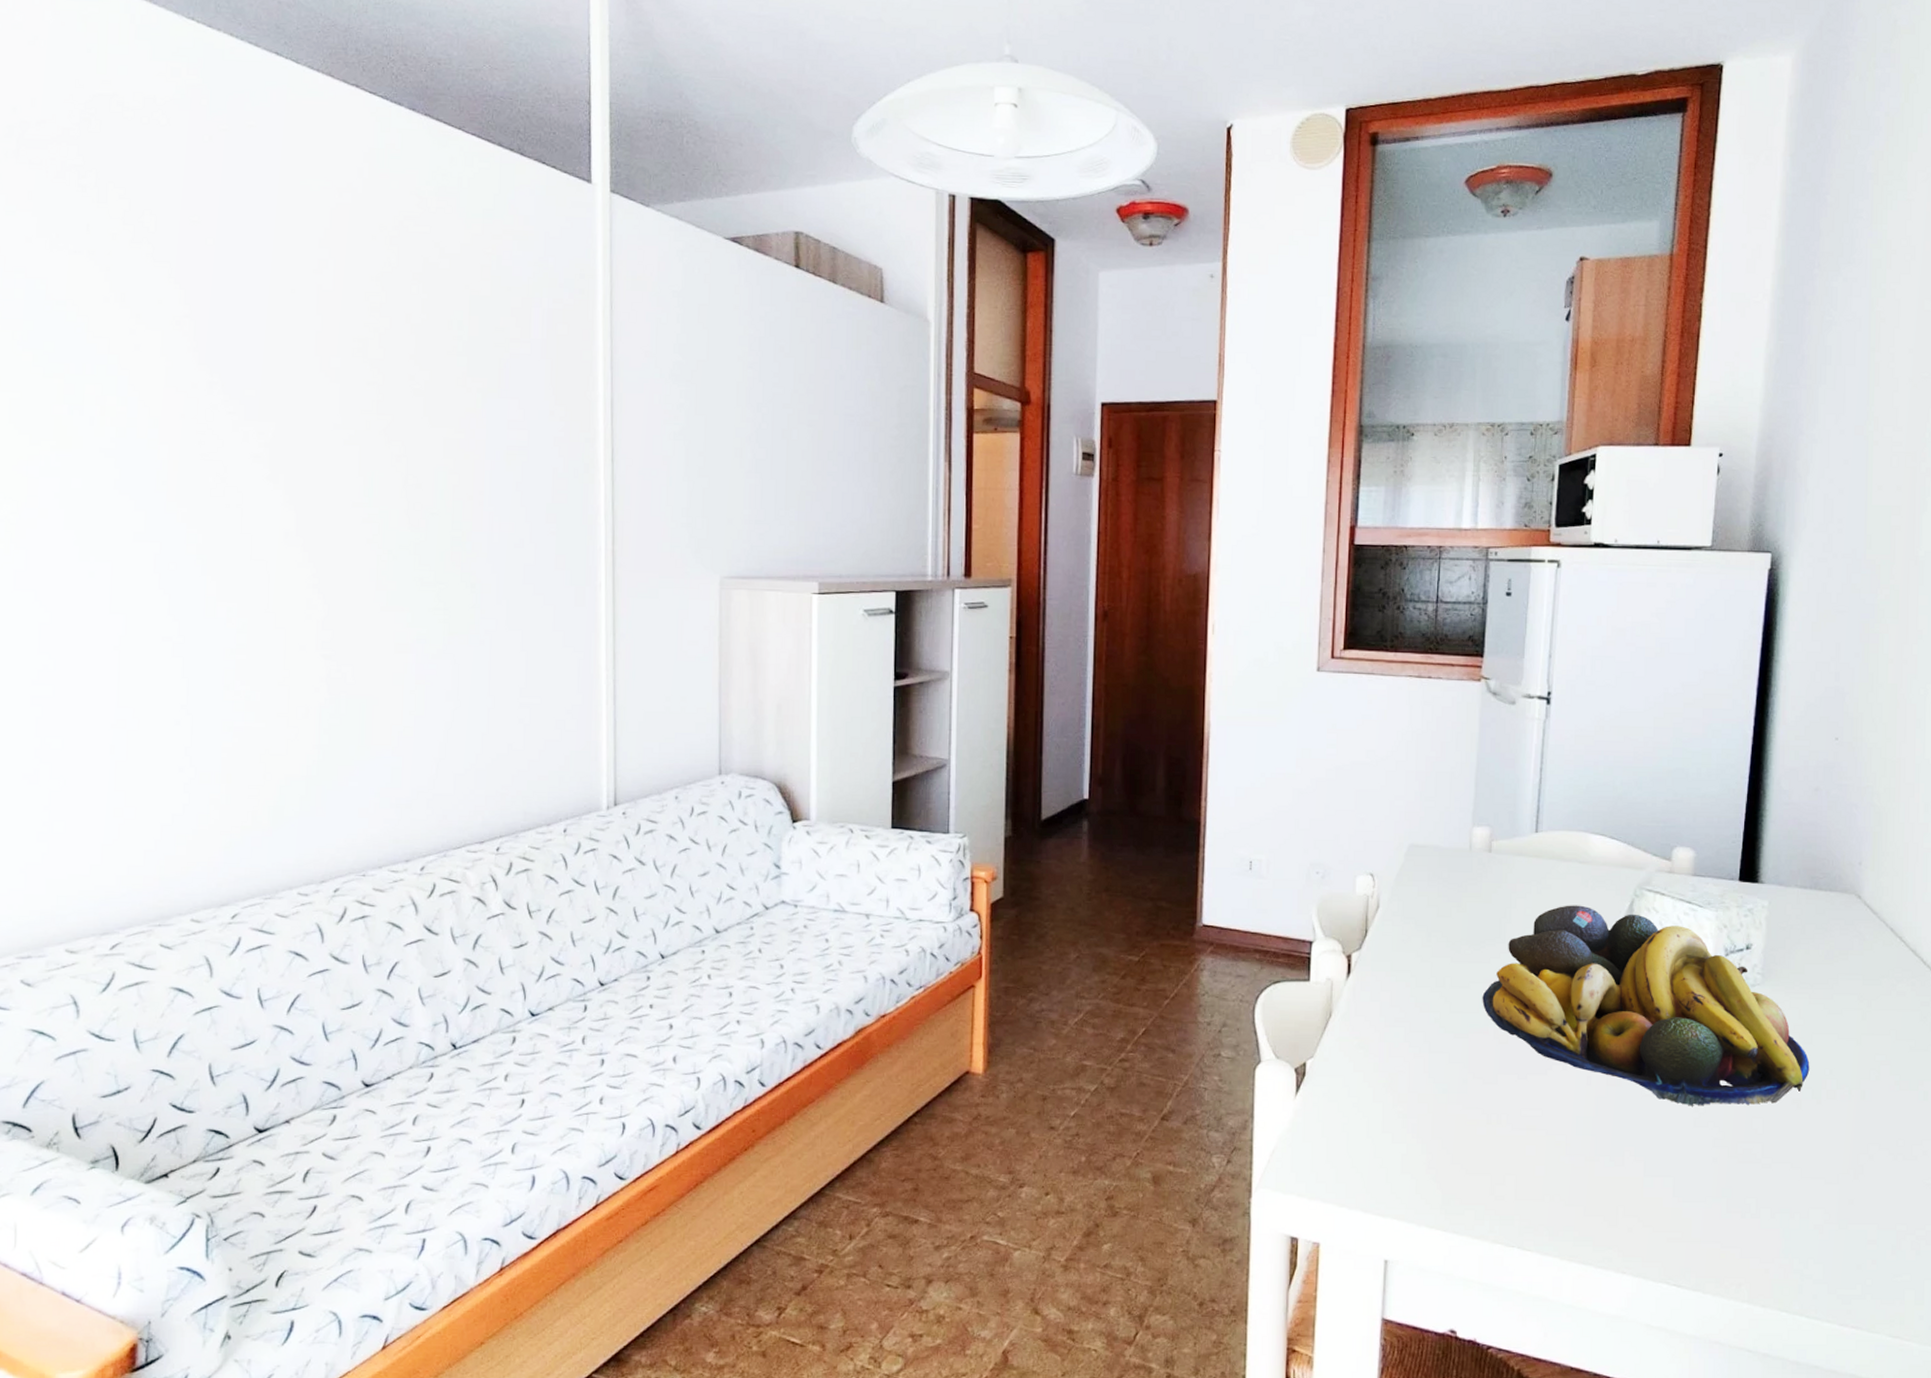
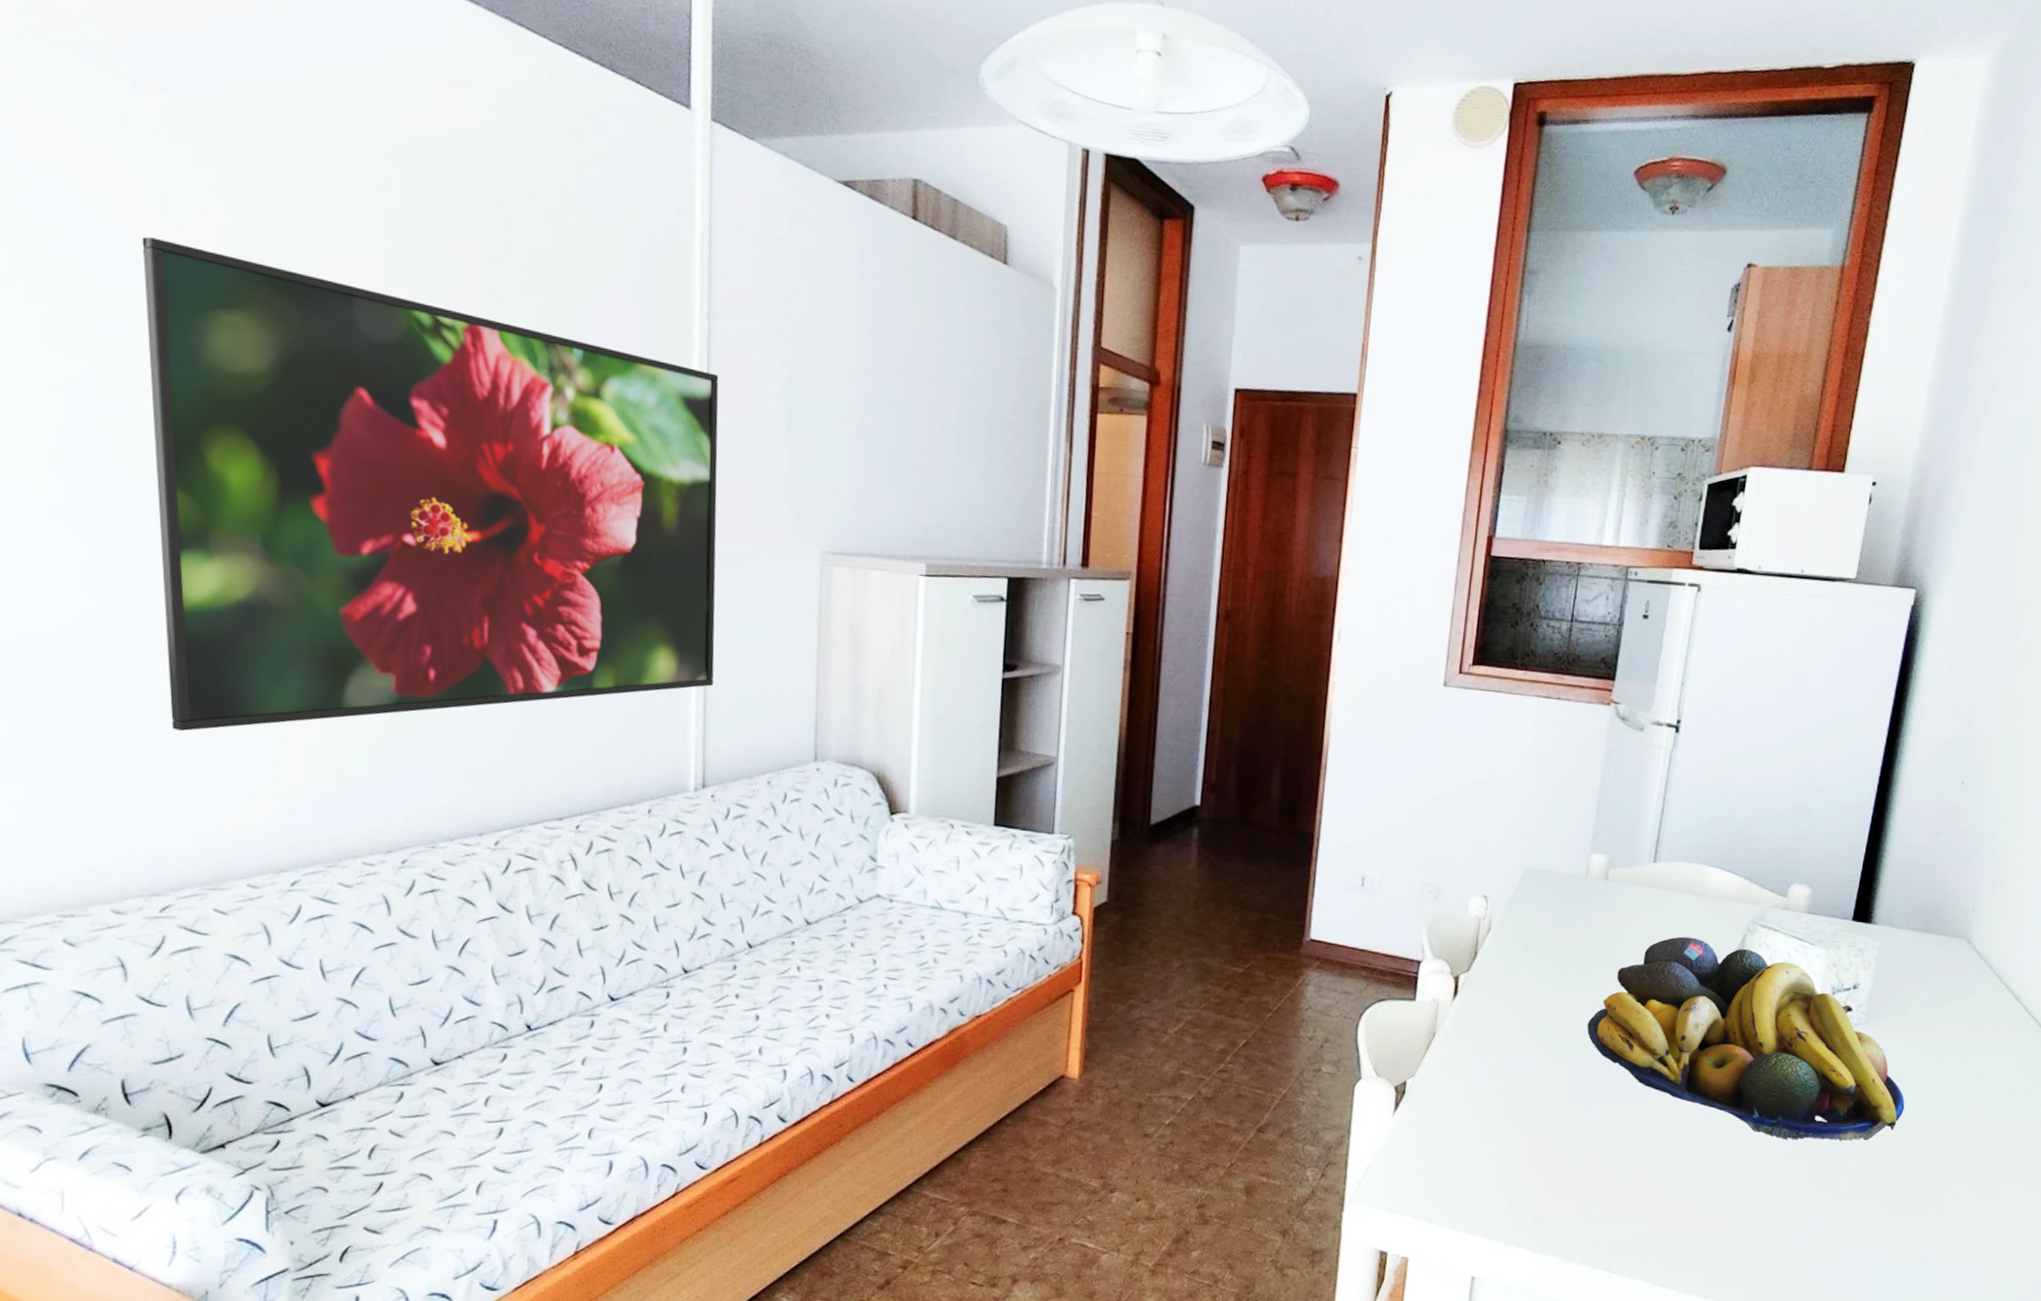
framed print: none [103,328,623,777] -> present [142,237,719,731]

